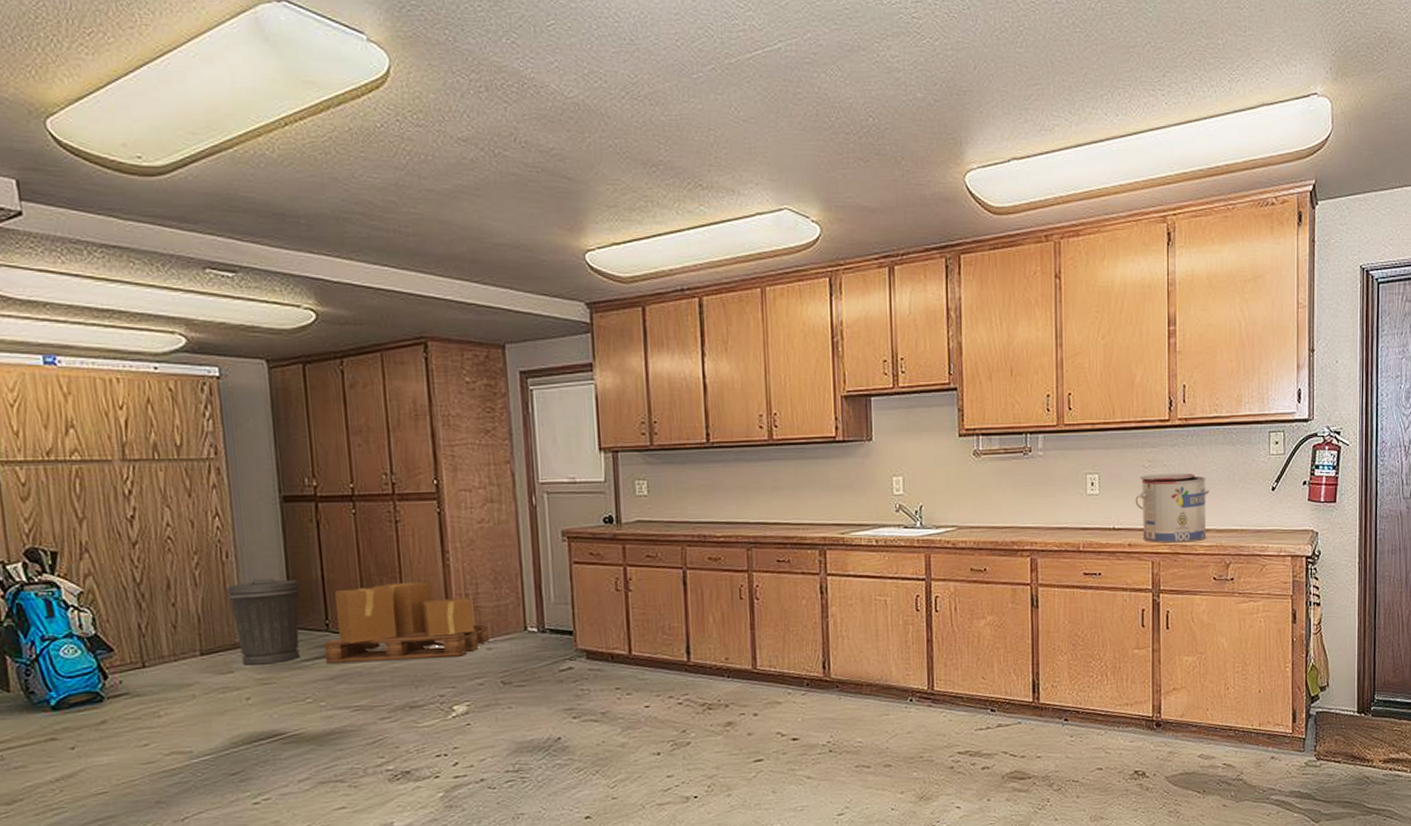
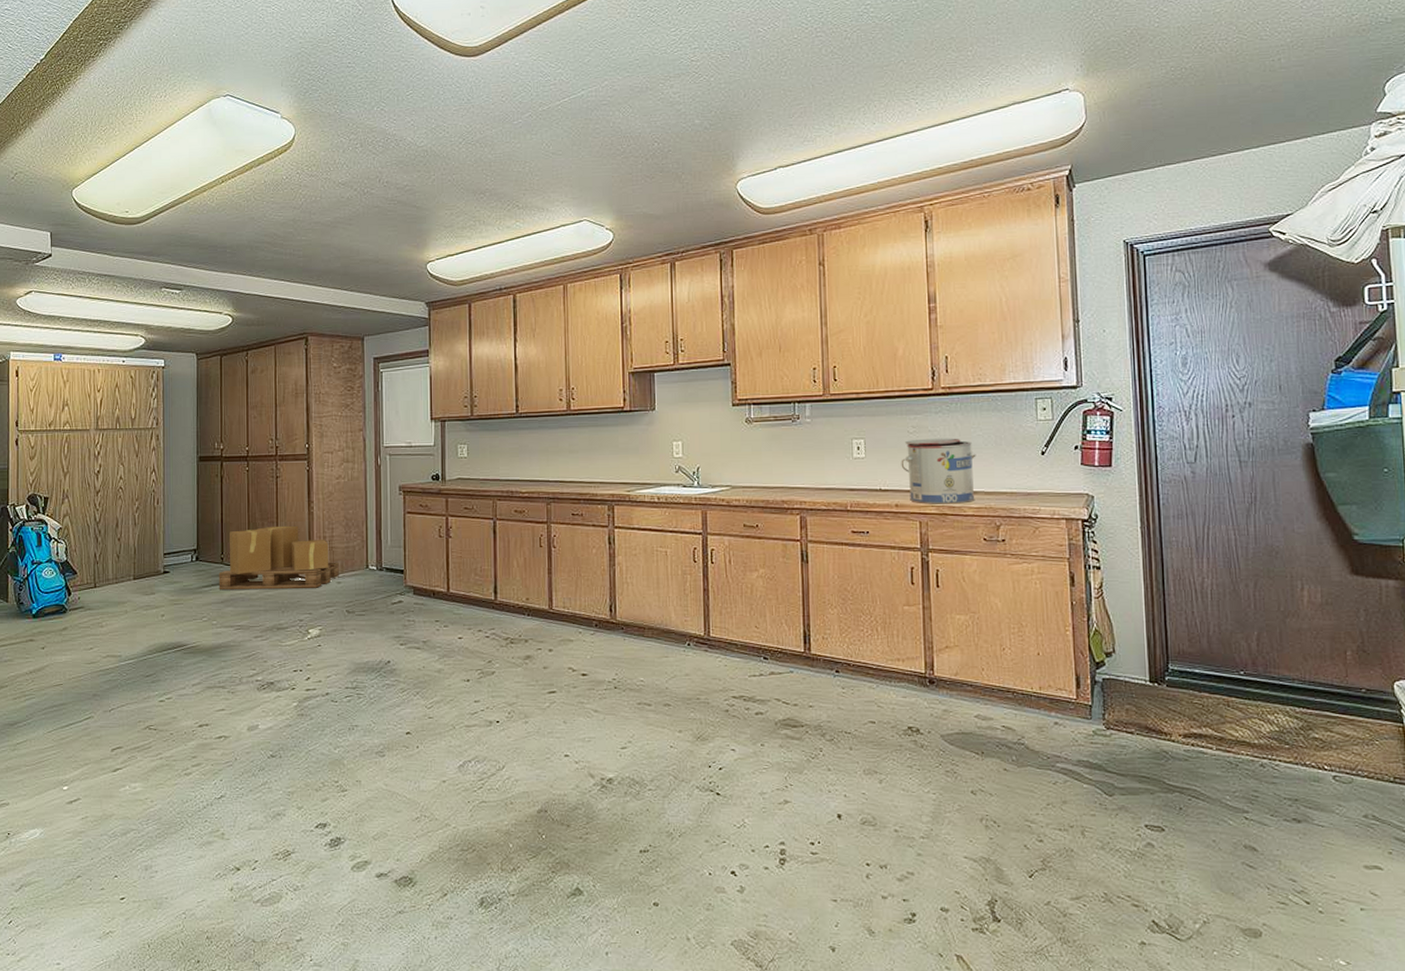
trash can: present [227,578,300,665] -> none [156,520,205,589]

